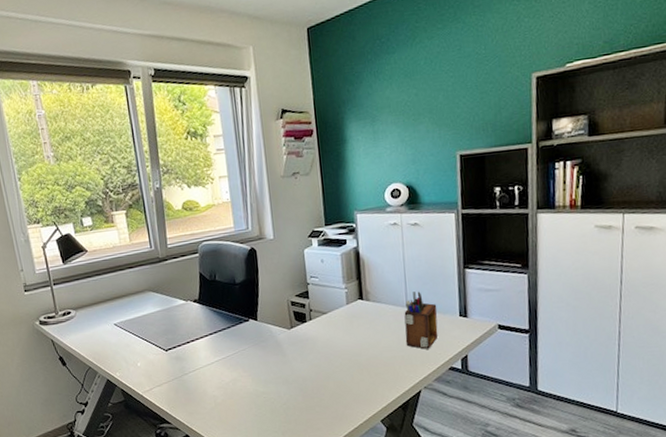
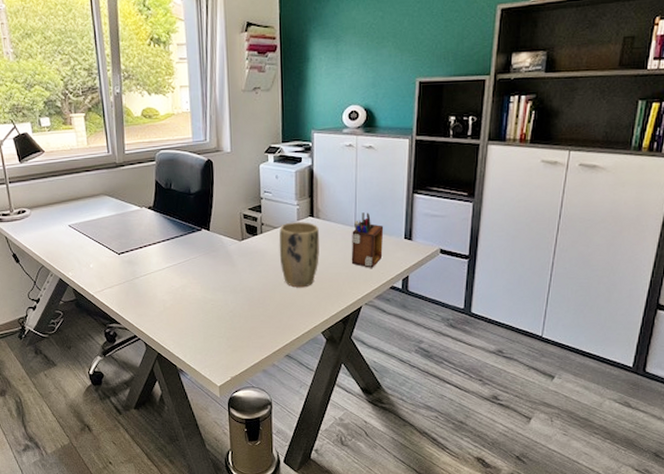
plant pot: none [329,305,373,375] -> present [279,222,319,288]

